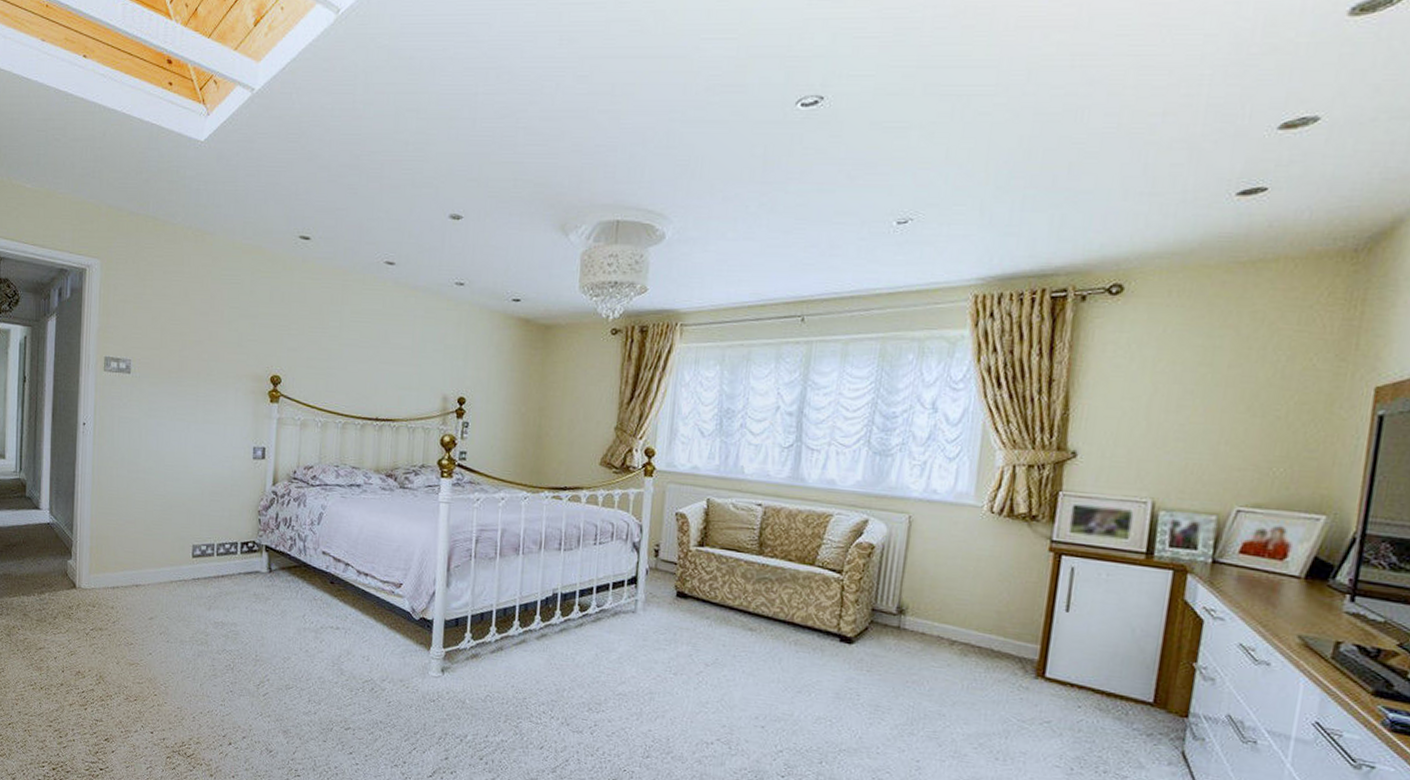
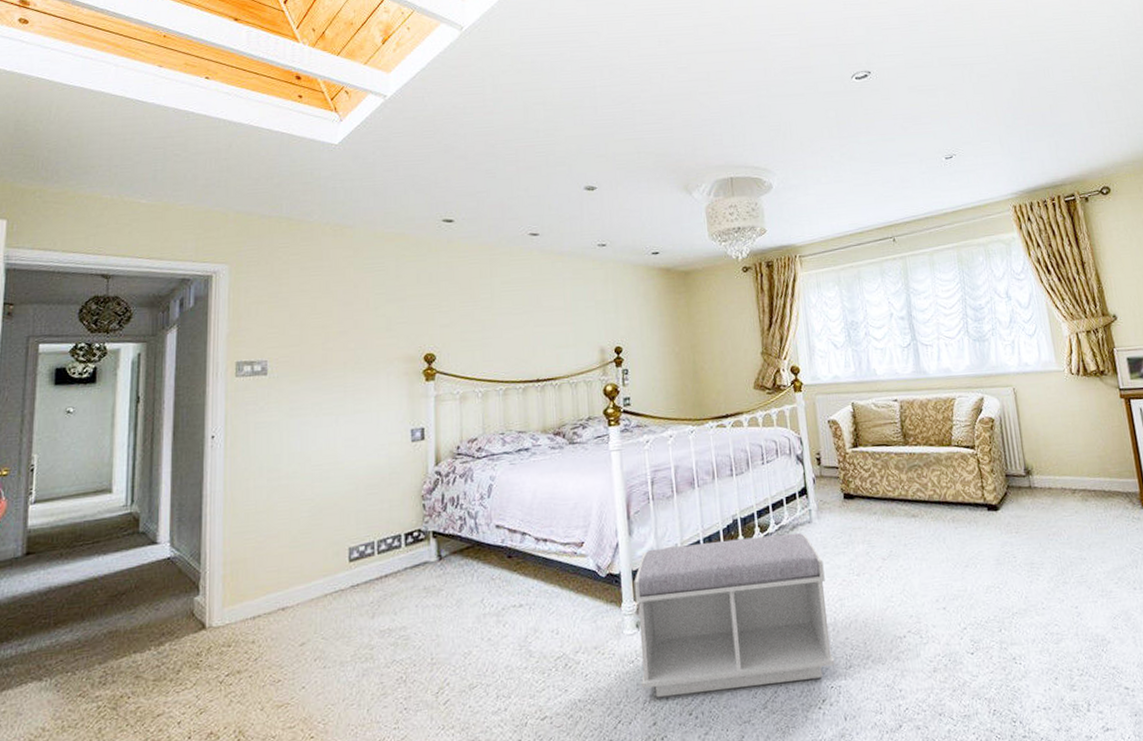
bench: none [439,604,640,760] -> present [634,532,835,698]

